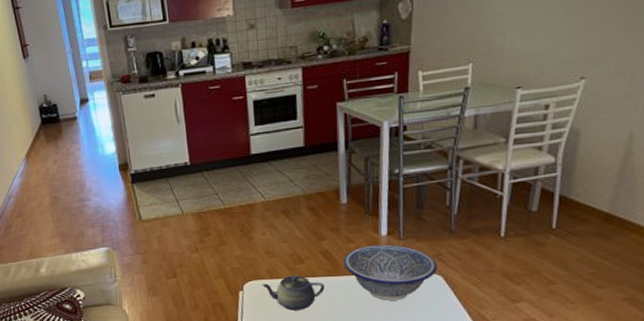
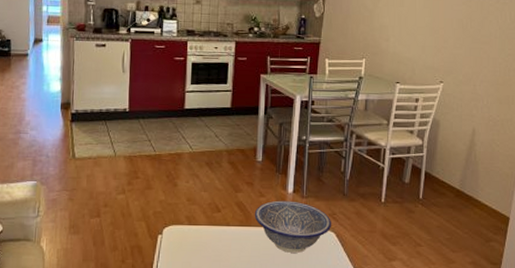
teapot: present [262,275,325,311] -> none [180,223,237,257]

